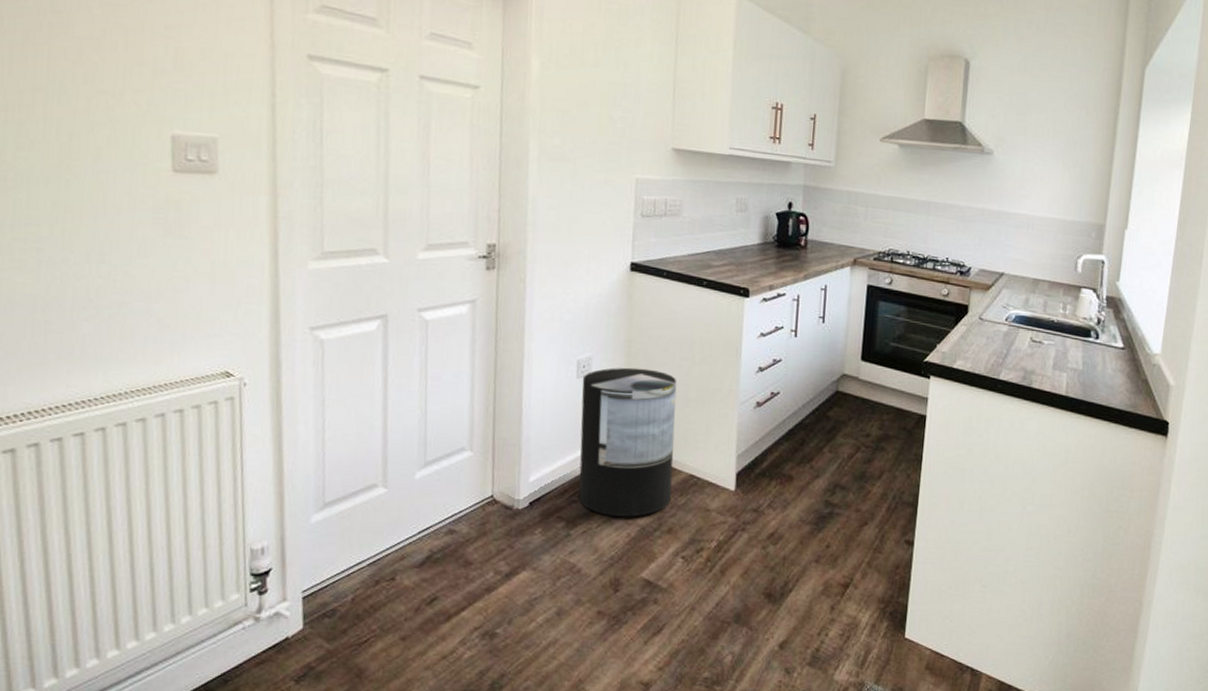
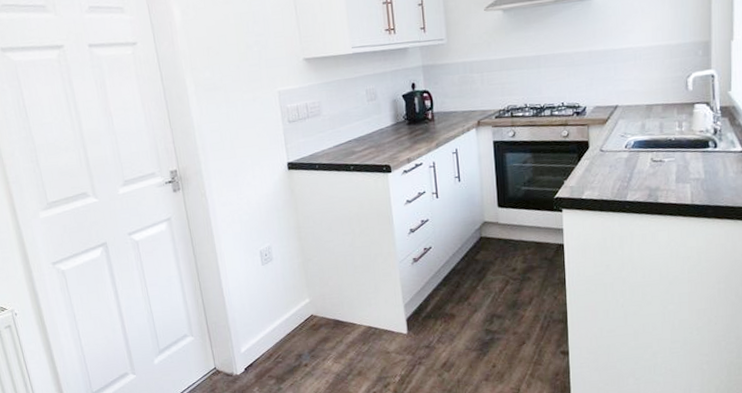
trash can: present [578,367,677,517] -> none [266,247,356,370]

